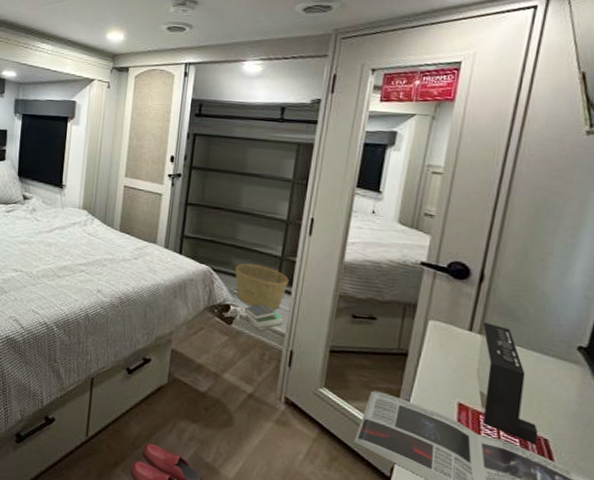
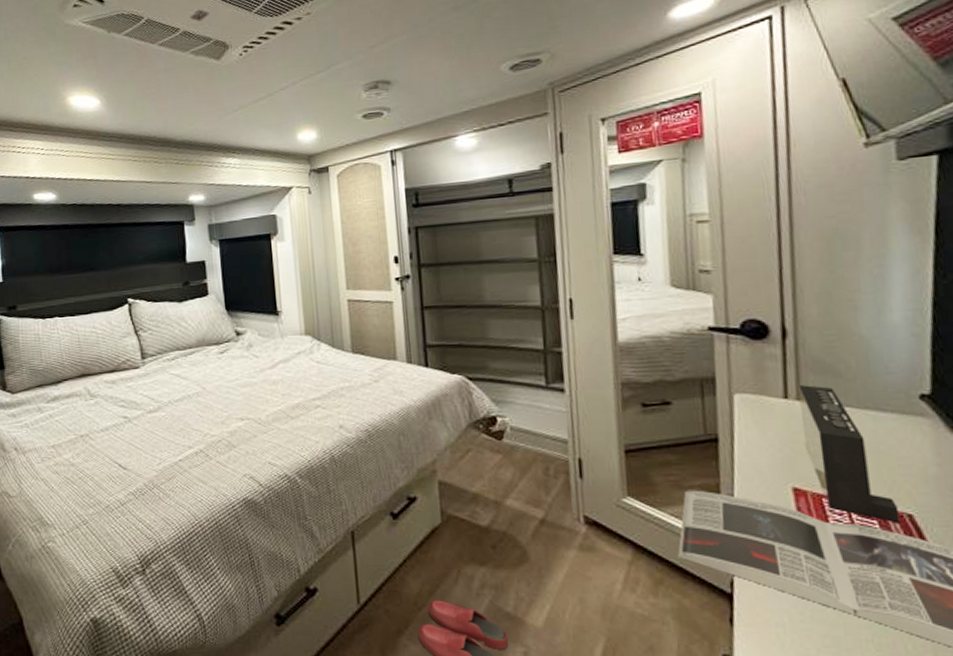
basket: present [235,263,289,310] -> none [494,363,559,414]
books: present [244,303,284,332] -> none [514,408,563,442]

